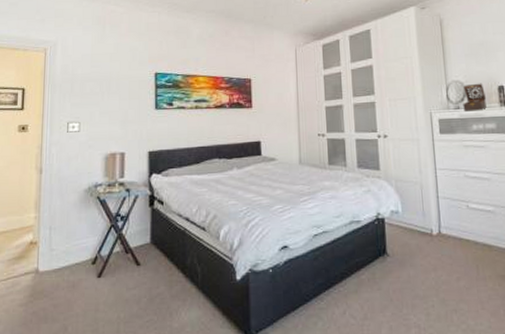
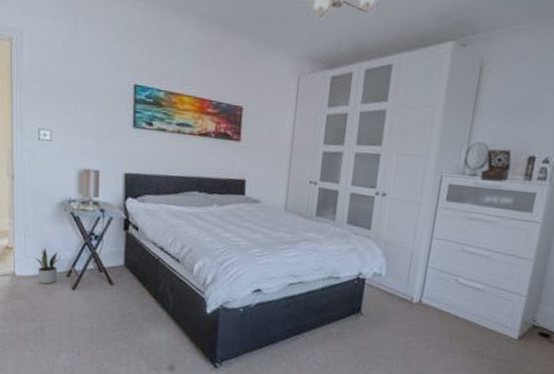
potted plant: none [59,237,87,276] -> present [34,248,62,284]

